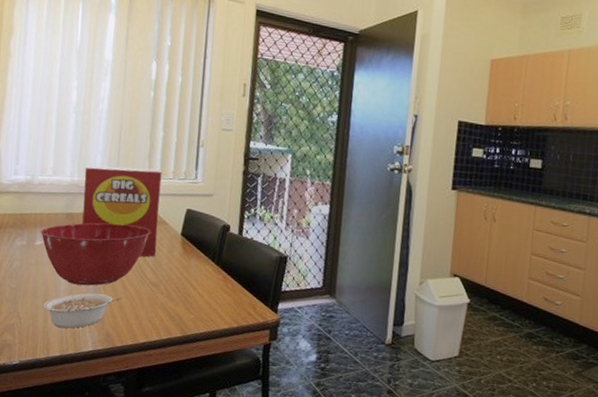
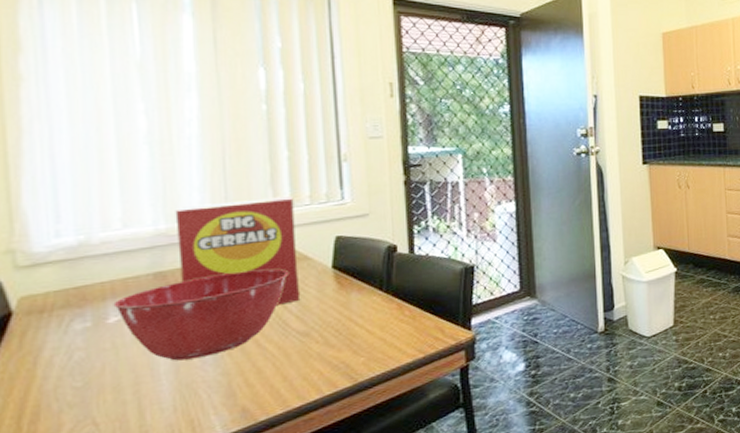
legume: present [43,293,123,329] -> none [134,361,260,421]

